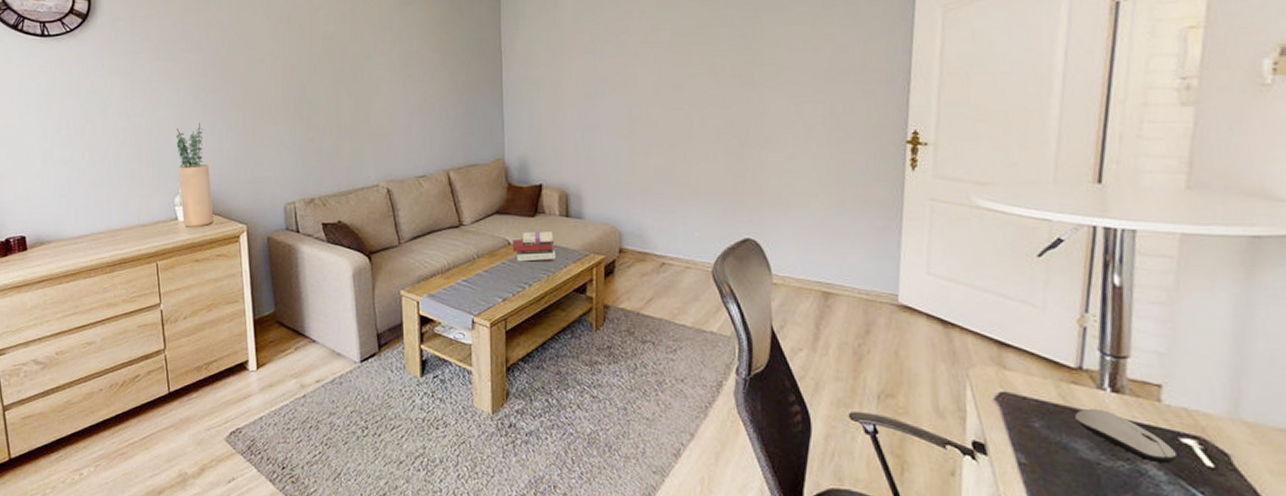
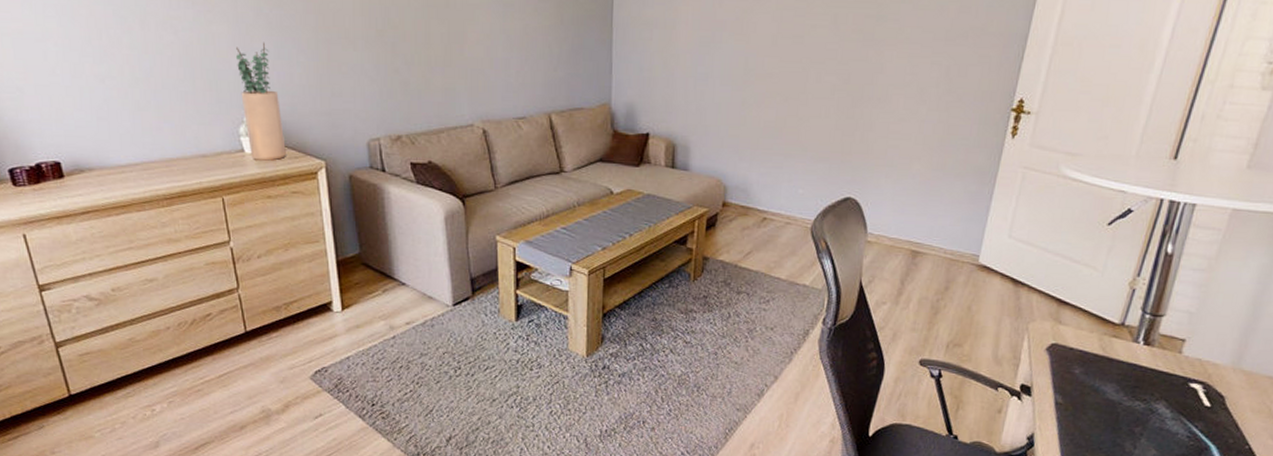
books: present [512,231,556,262] -> none [615,181,659,212]
computer mouse: present [1075,408,1178,462] -> none [1110,358,1185,403]

